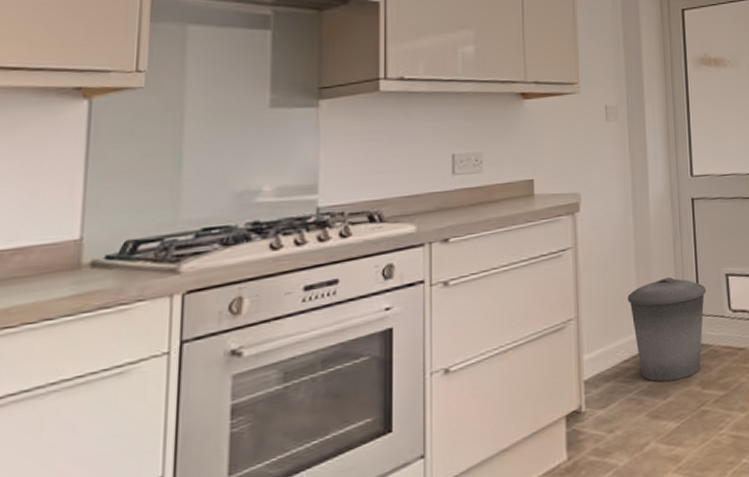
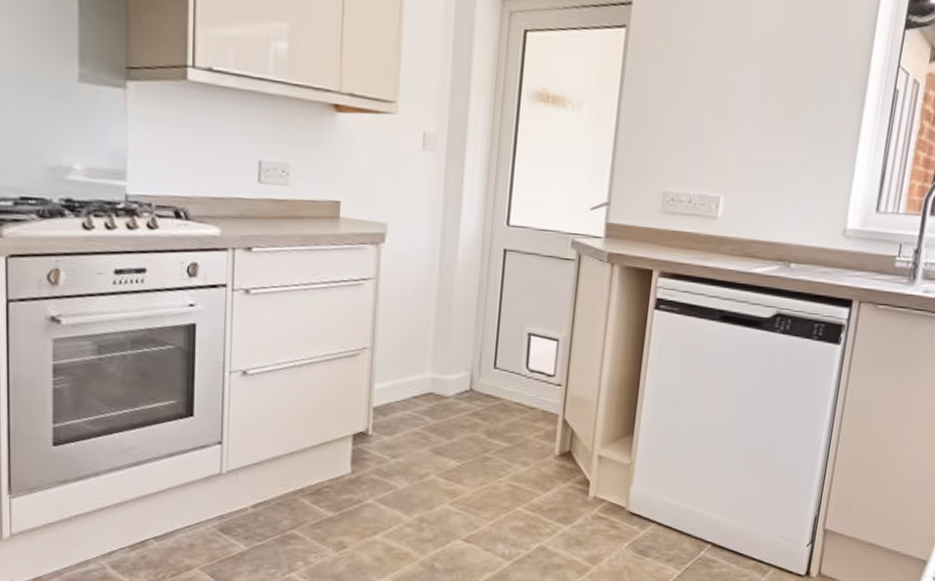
trash can: present [627,276,707,382] -> none [424,325,506,424]

